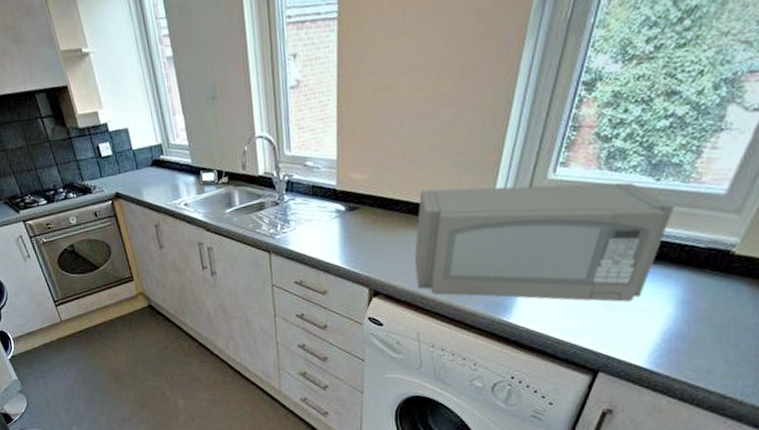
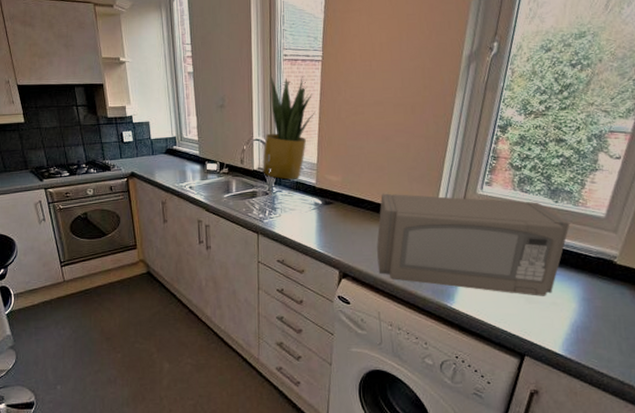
planter: none [269,44,332,185] -> present [262,76,315,180]

